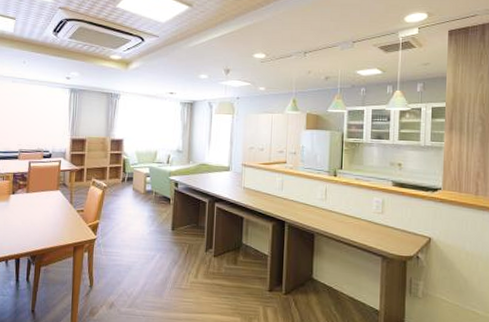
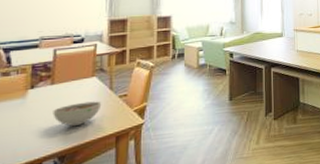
bowl: none [27,211,64,232] -> present [53,101,102,127]

